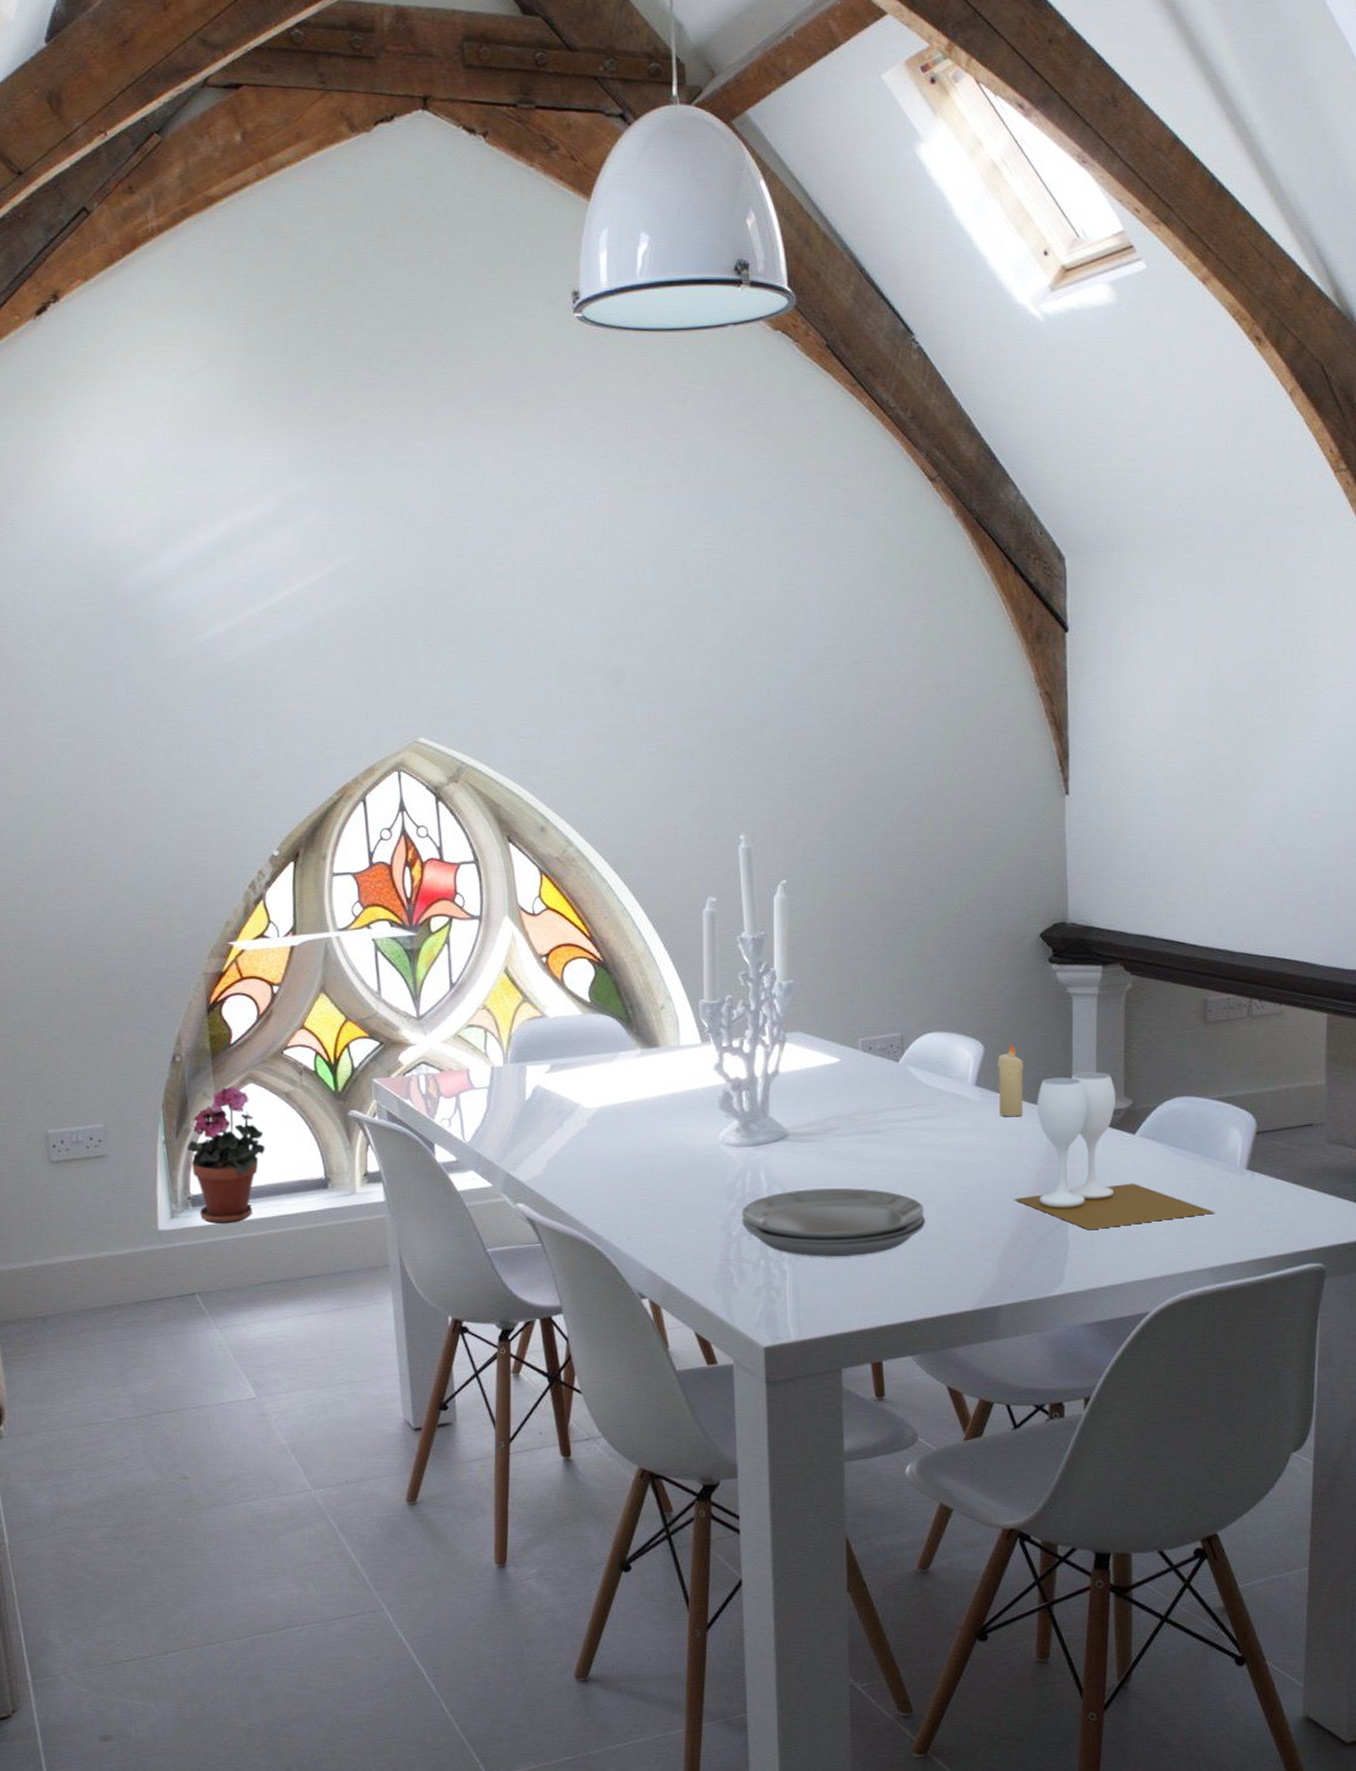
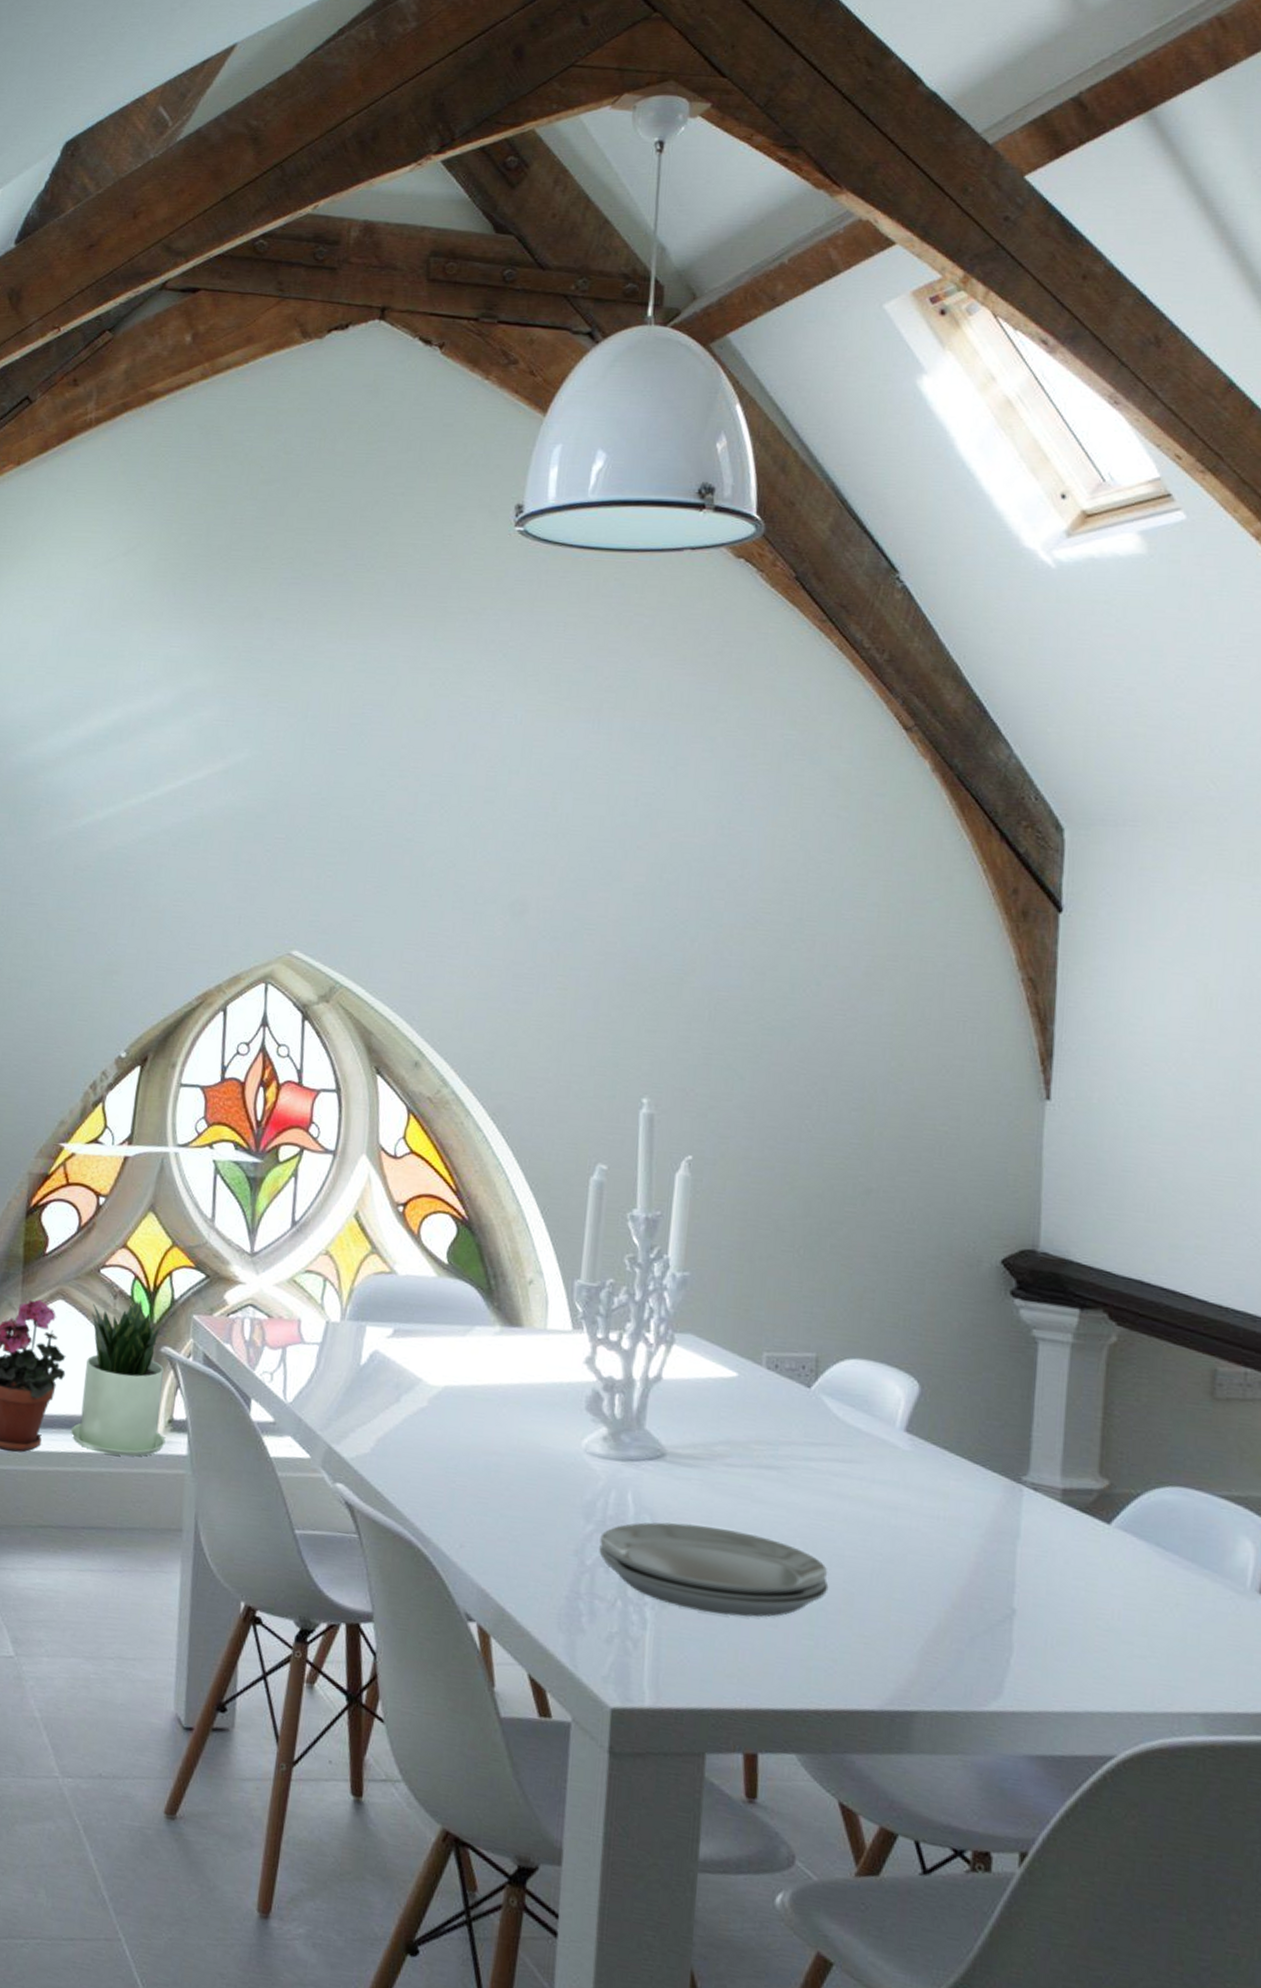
planter: none [277,1073,364,1212] -> present [70,1300,166,1457]
candle: present [998,1042,1024,1117] -> none [933,1385,969,1478]
wineglass: present [1014,1072,1215,1230] -> none [944,1435,1214,1643]

